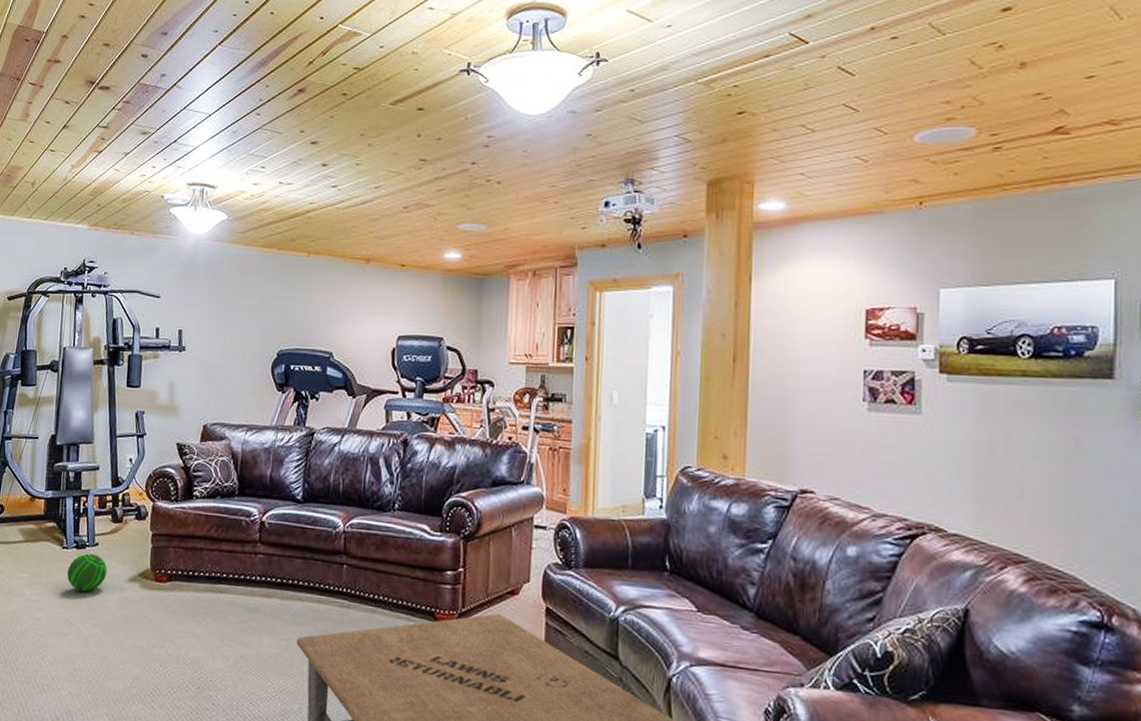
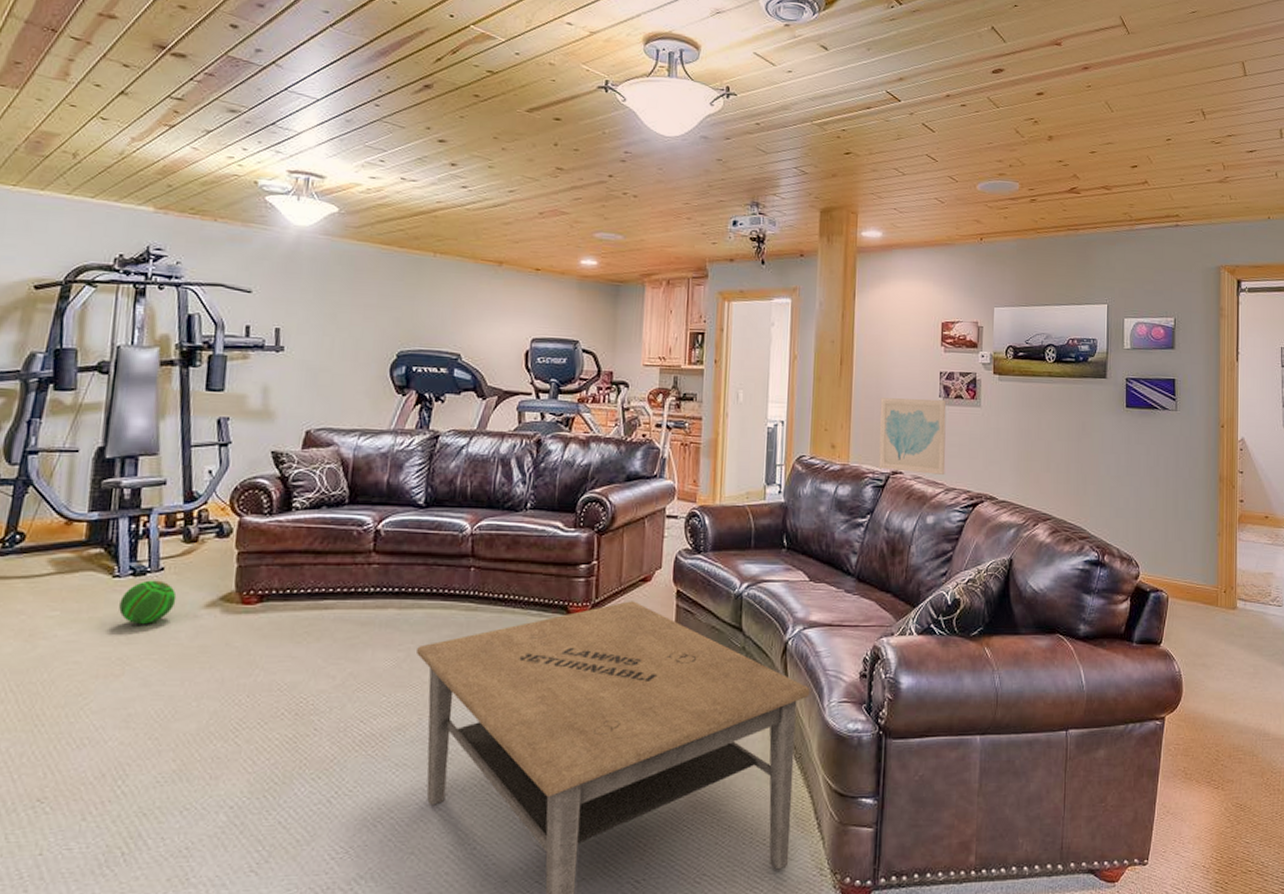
wall art: none [783,401,873,497] -> present [879,398,947,475]

